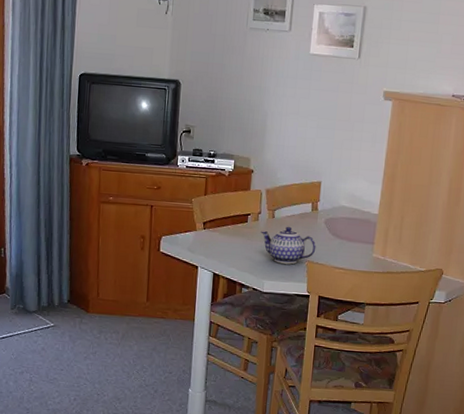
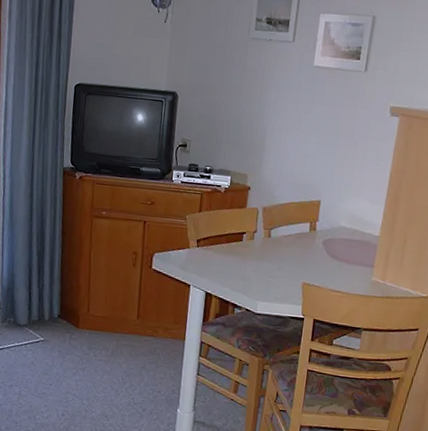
teapot: present [261,226,316,265] -> none [256,246,313,286]

